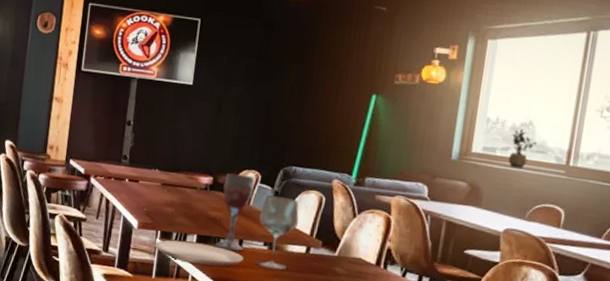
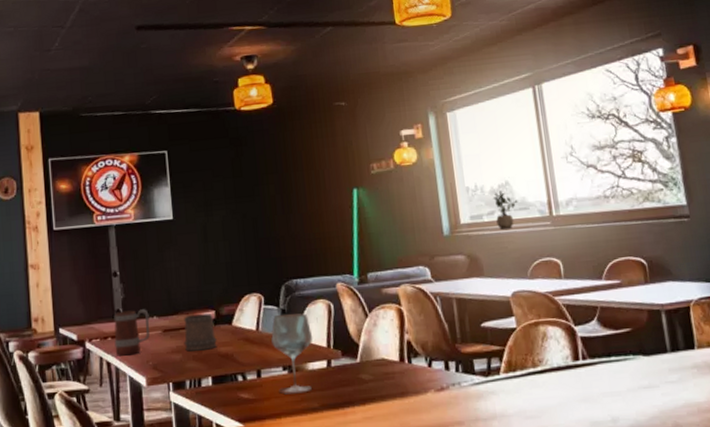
beer mug: none [115,157,153,199] -> present [114,309,150,356]
plate: present [154,240,244,267] -> none [169,384,266,410]
beer mug: none [178,175,211,211] -> present [183,313,217,352]
cup: present [214,173,255,252] -> none [227,299,264,386]

